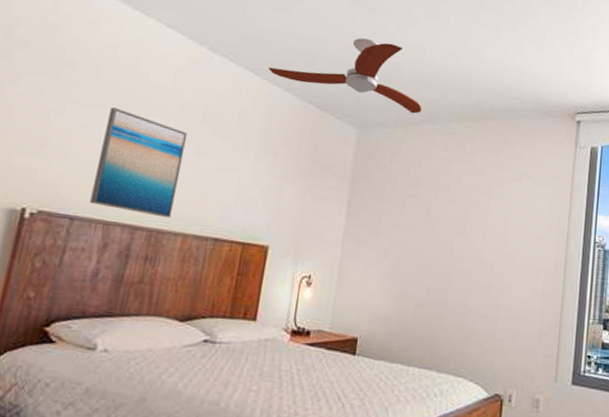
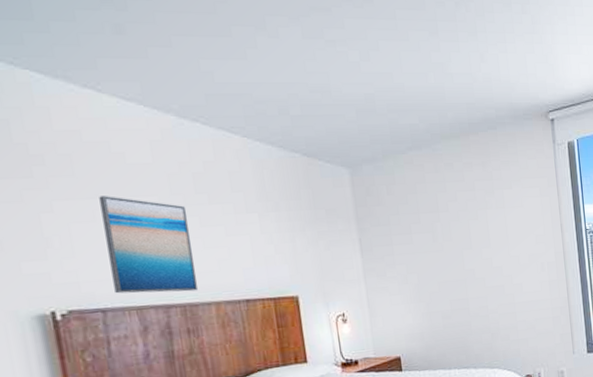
ceiling fan: present [268,38,422,114] -> none [243,73,405,143]

